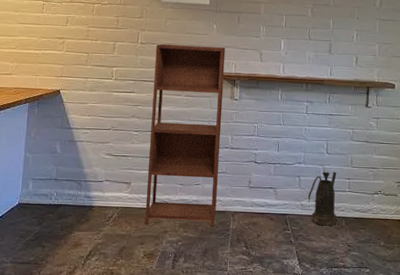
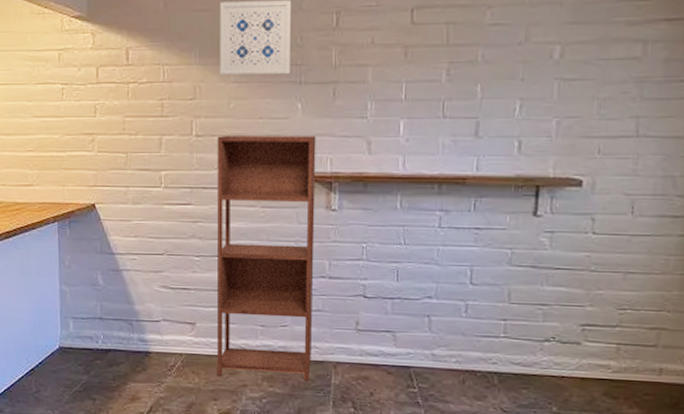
watering can: present [308,171,337,226] -> none [442,309,486,384]

